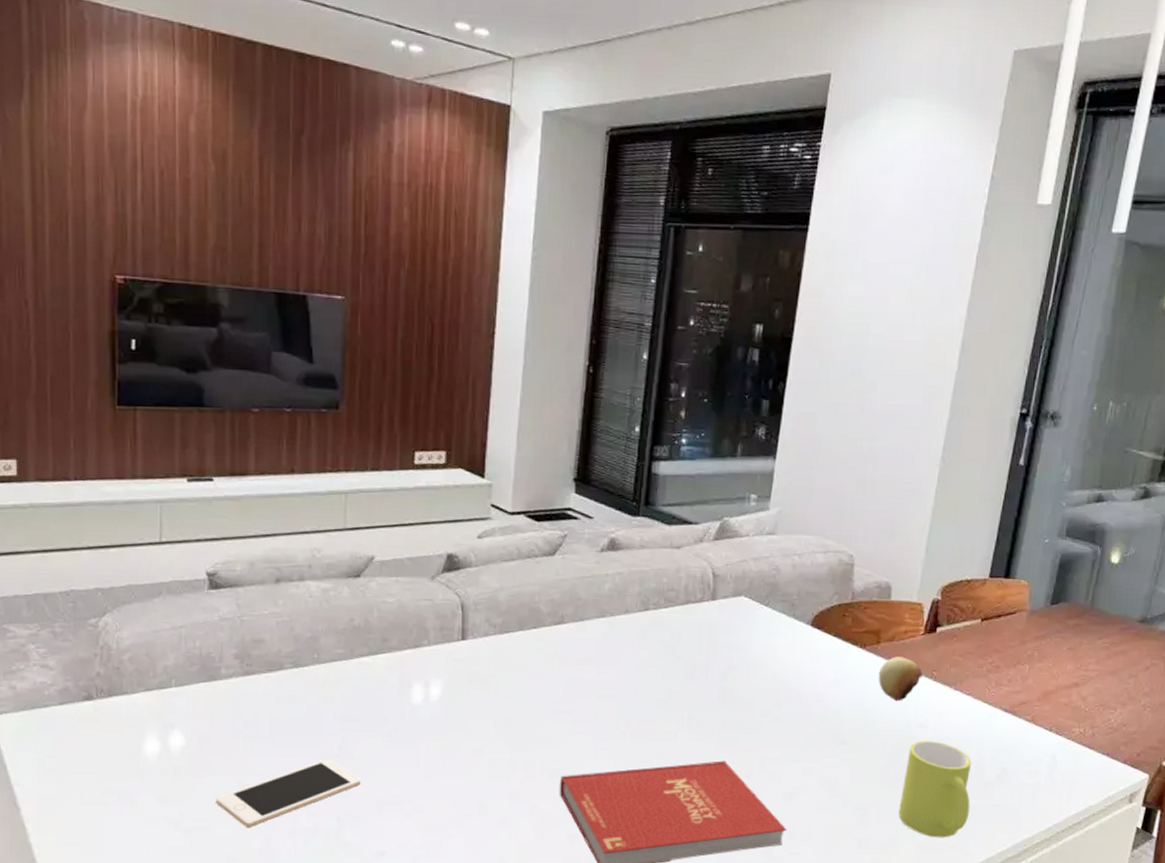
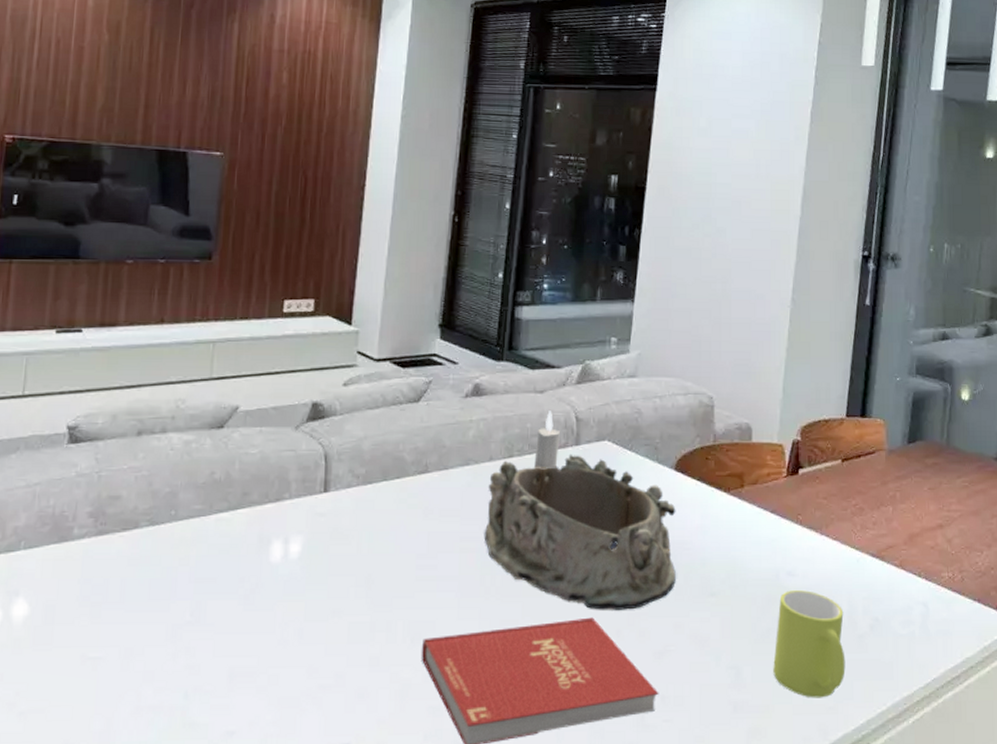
cell phone: present [216,758,361,827] -> none [56,625,213,707]
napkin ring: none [619,608,811,755] -> present [484,454,676,610]
candle: none [670,566,696,622] -> present [534,411,560,468]
fruit: present [878,657,923,702] -> none [744,501,788,549]

